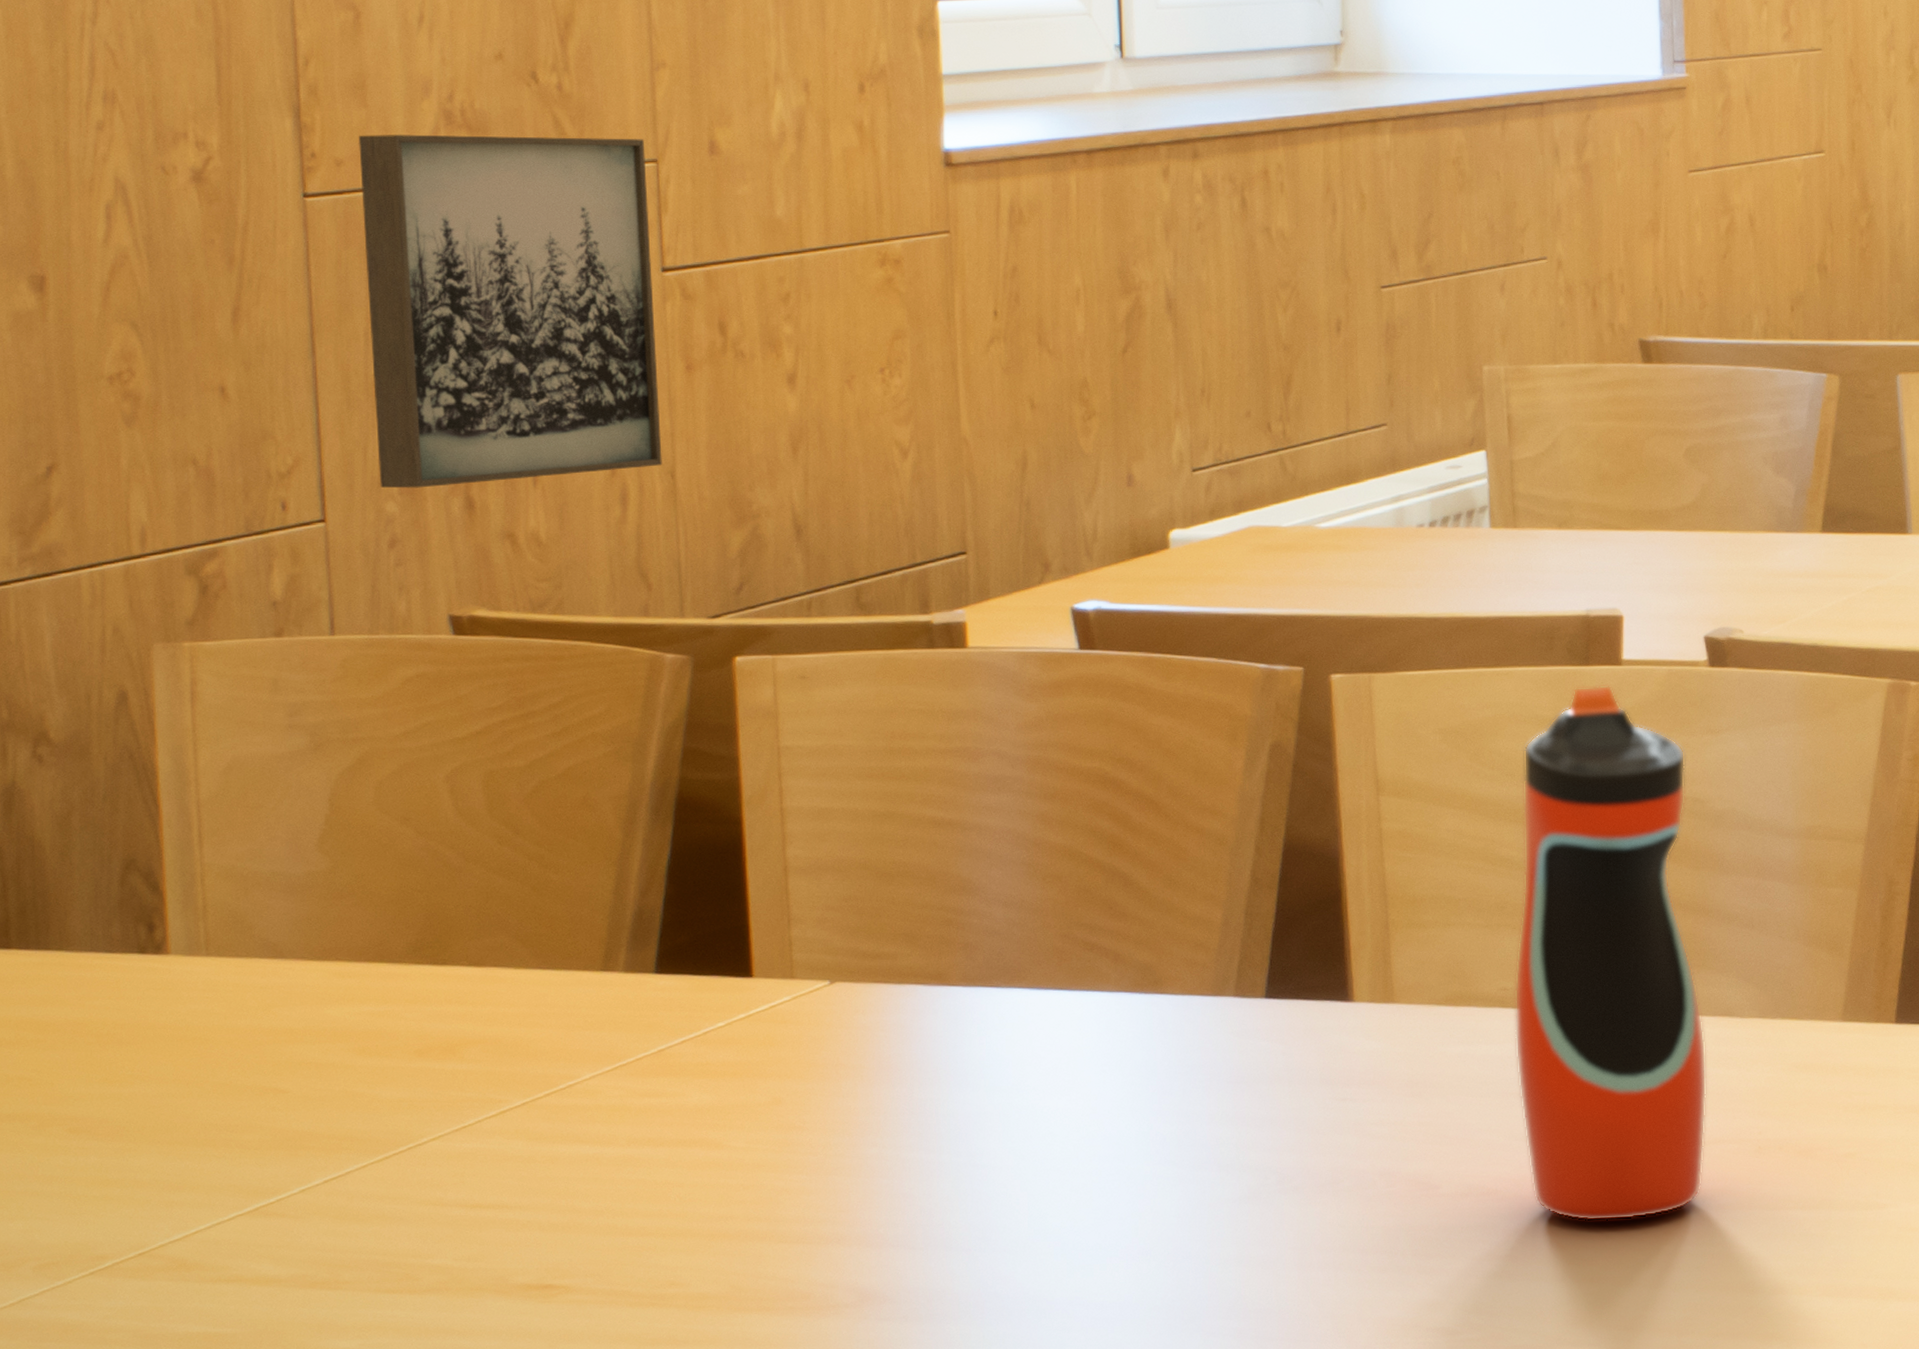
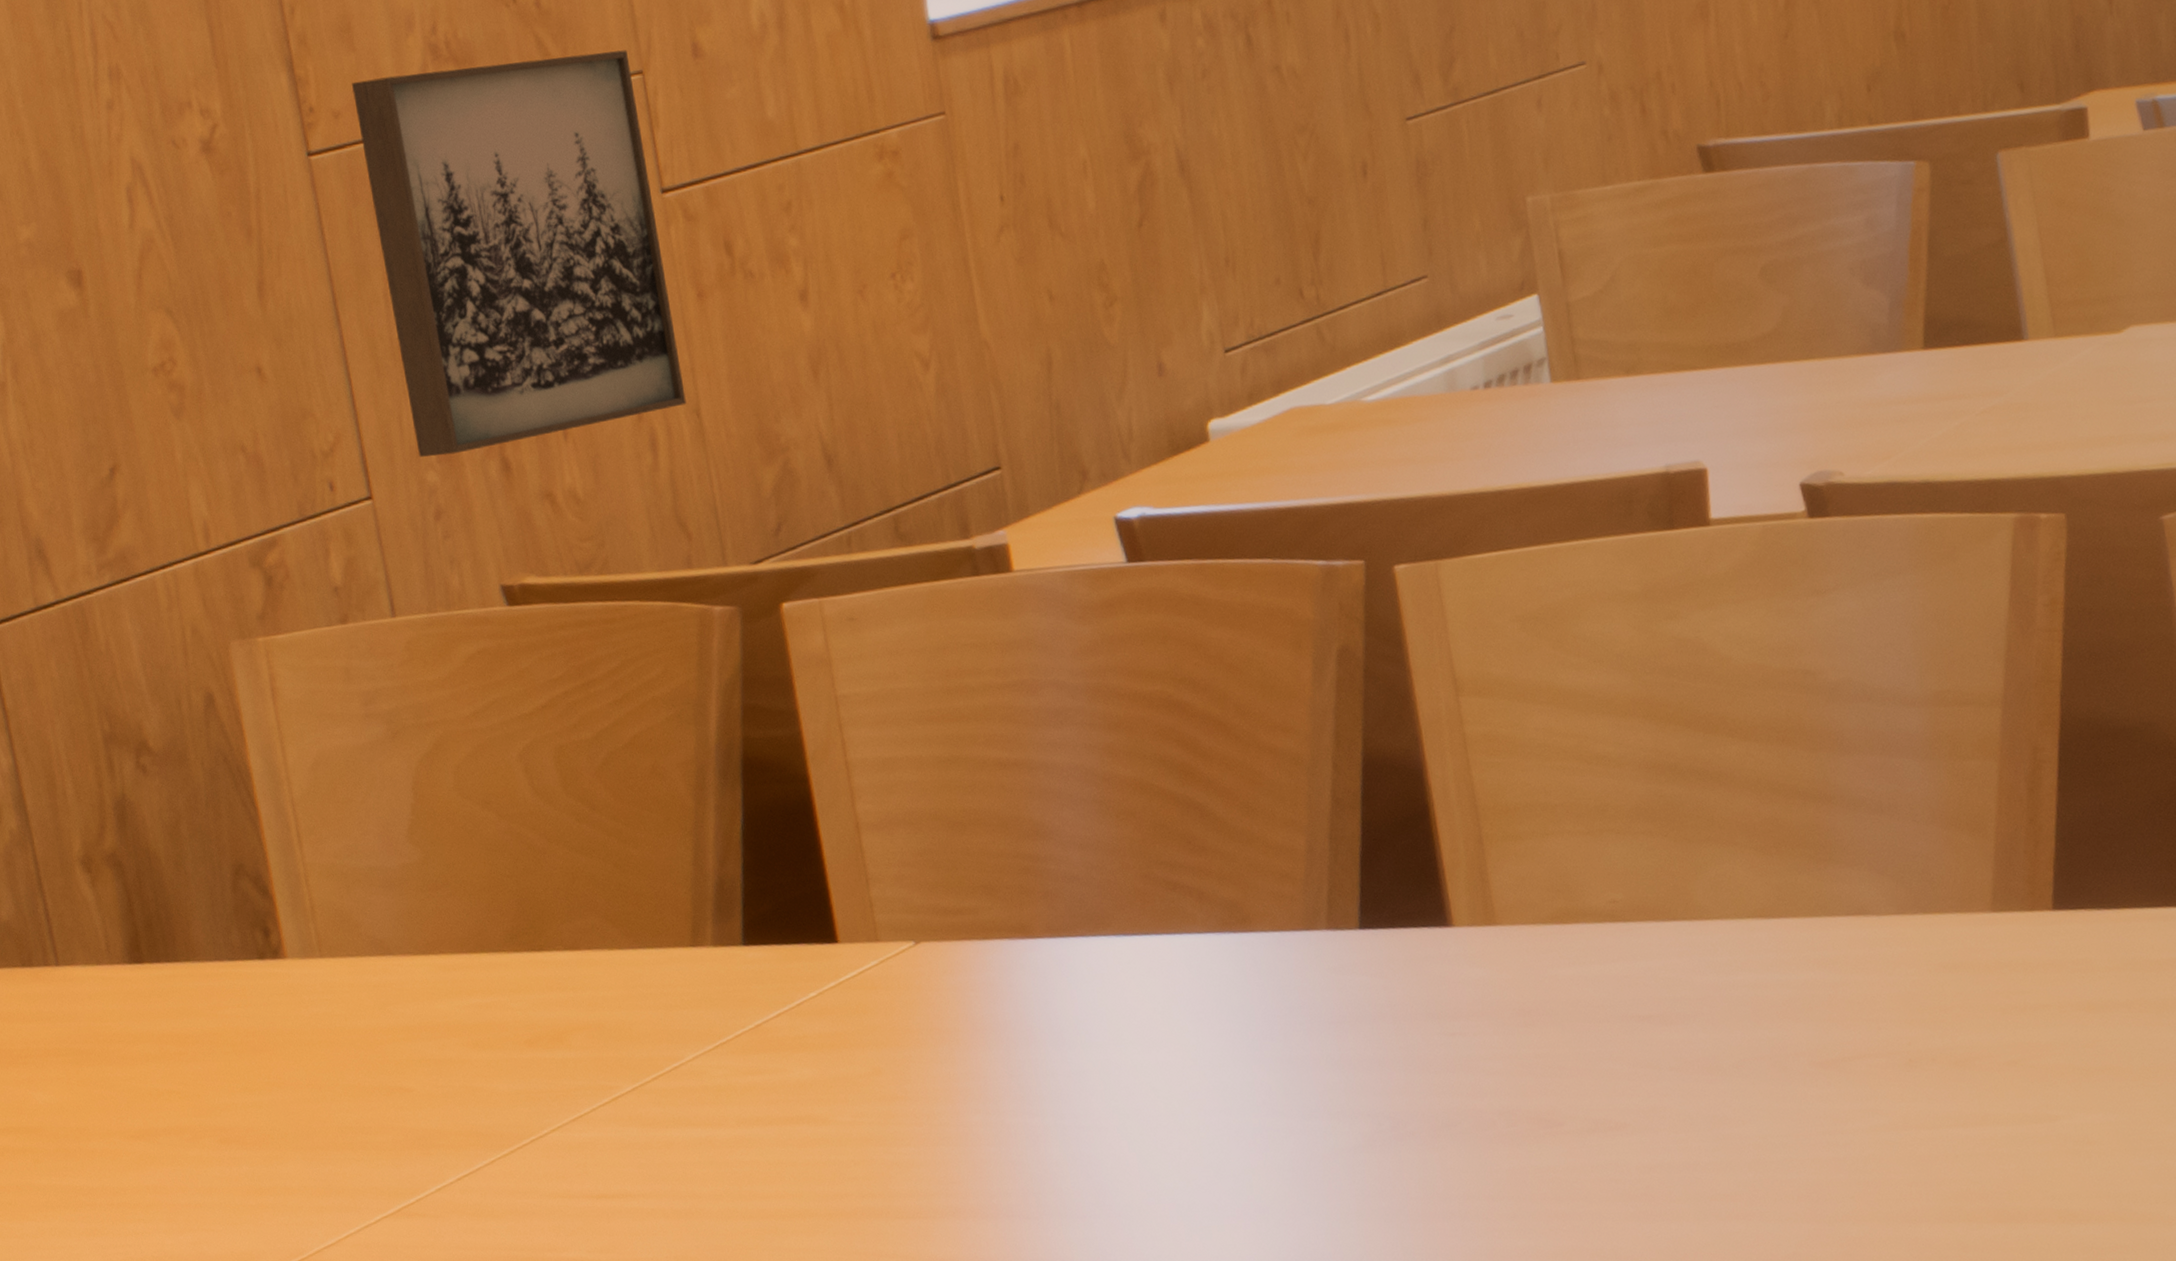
water bottle: present [1514,685,1707,1222] -> none [1610,550,1849,1153]

